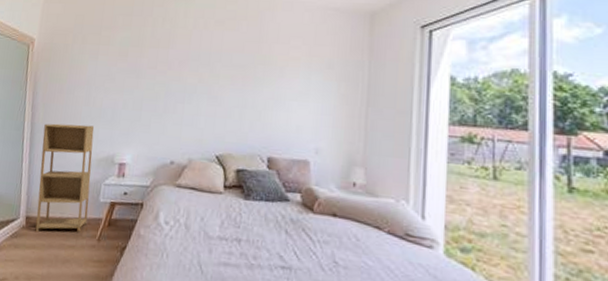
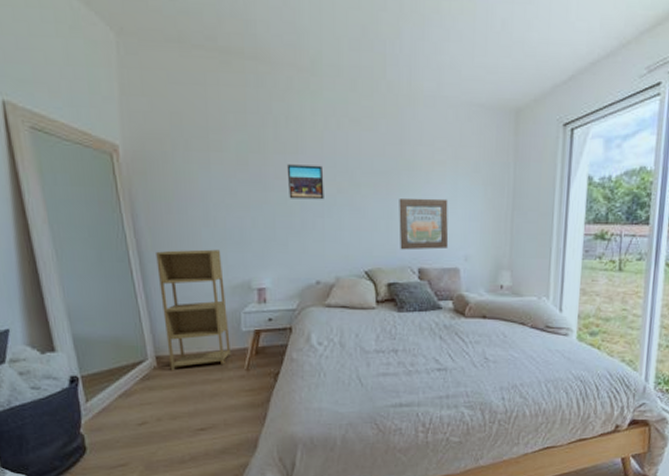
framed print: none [157,57,188,88] -> present [286,164,324,200]
wall art: none [251,89,301,140] -> present [399,197,449,250]

